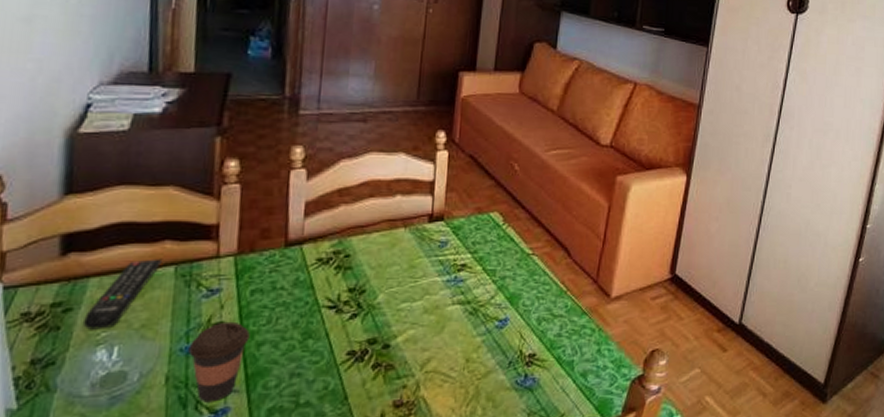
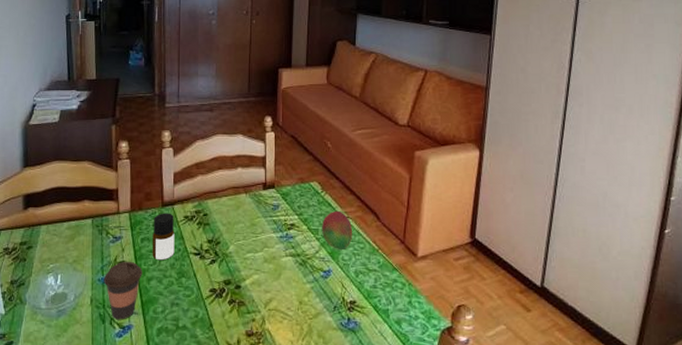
remote control: present [84,259,163,330] -> none [39,213,84,262]
bottle: none [266,255,302,318] -> present [152,213,175,261]
fruit: none [499,246,538,294] -> present [321,210,353,251]

